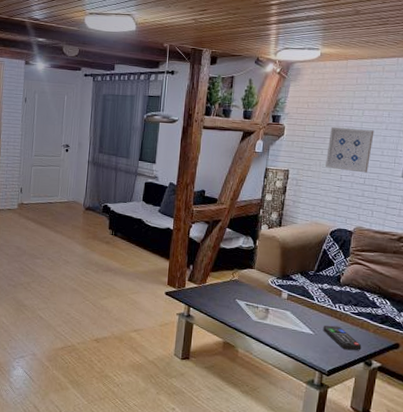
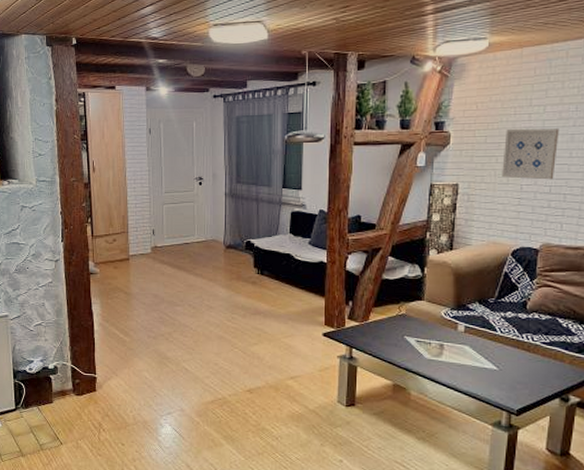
remote control: present [323,325,362,350] -> none [509,358,556,385]

